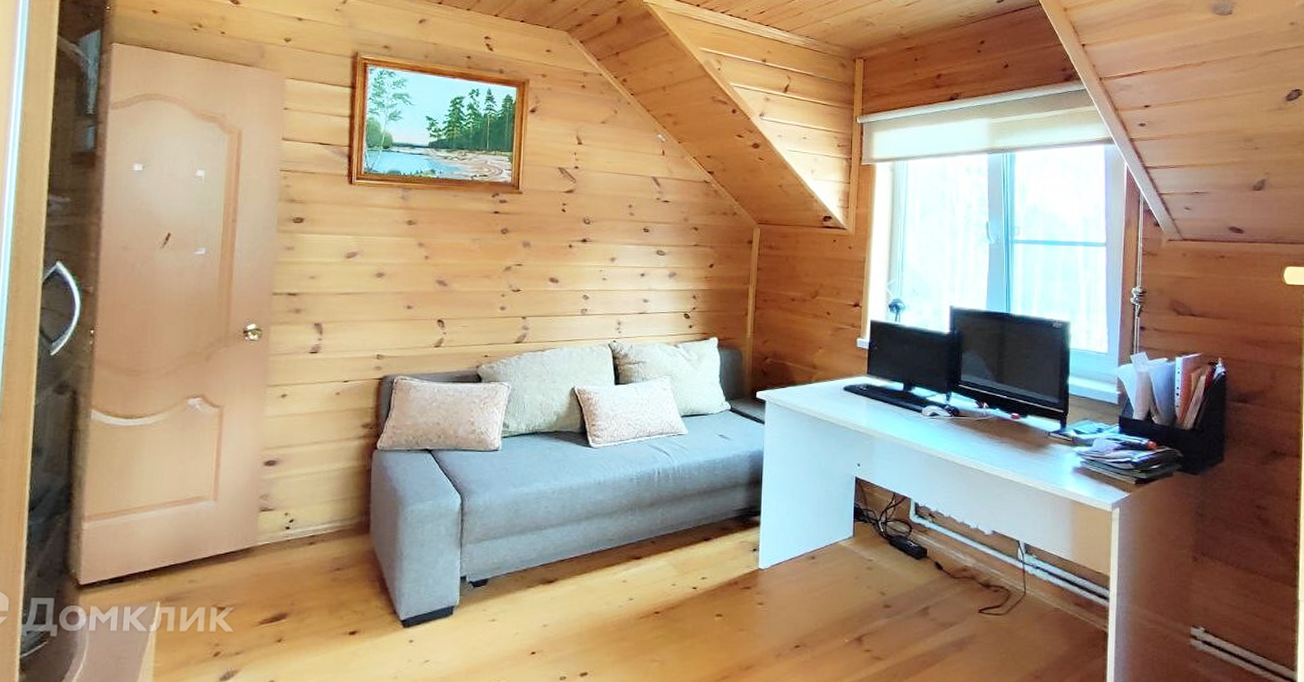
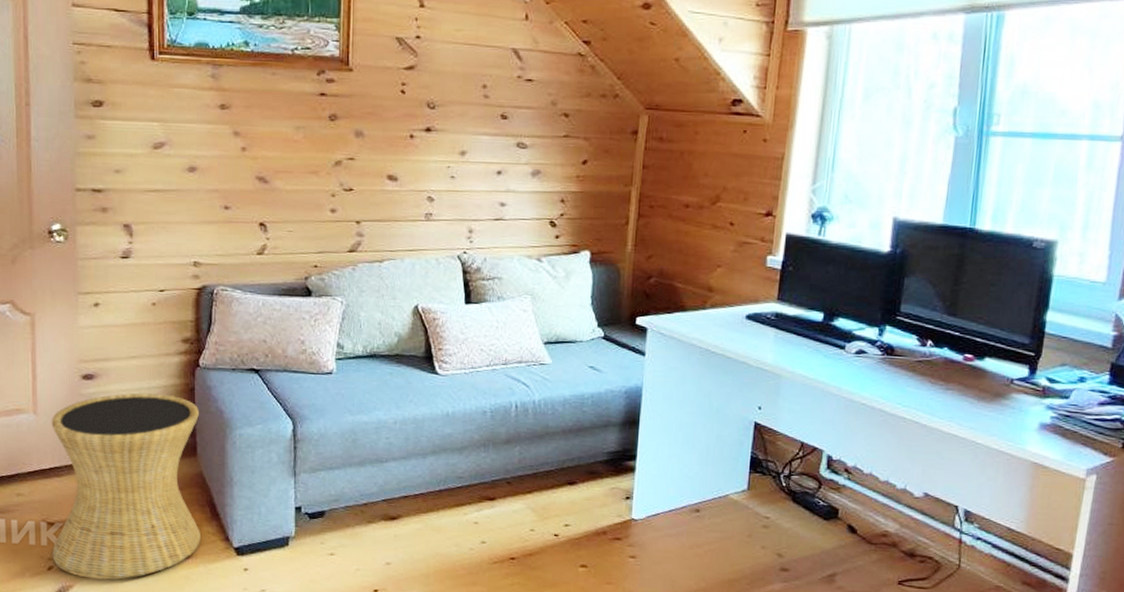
side table: none [219,476,374,662] -> present [51,393,201,580]

